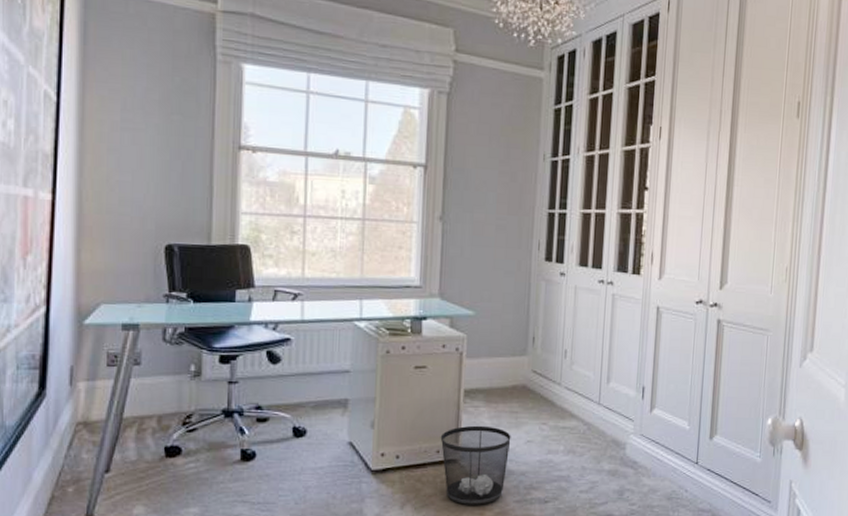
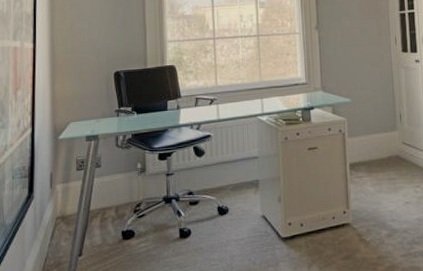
waste bin: present [440,425,511,505] -> none [334,192,392,262]

